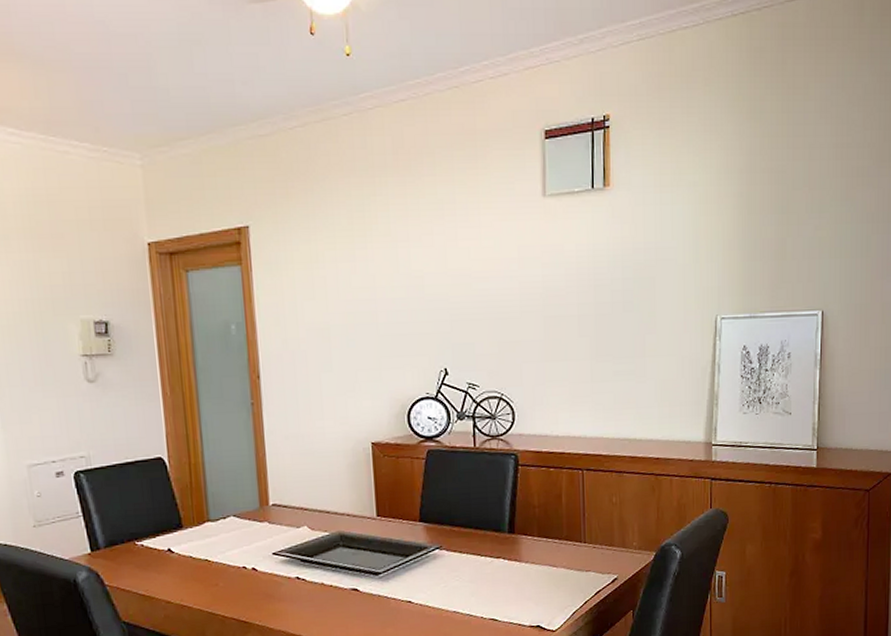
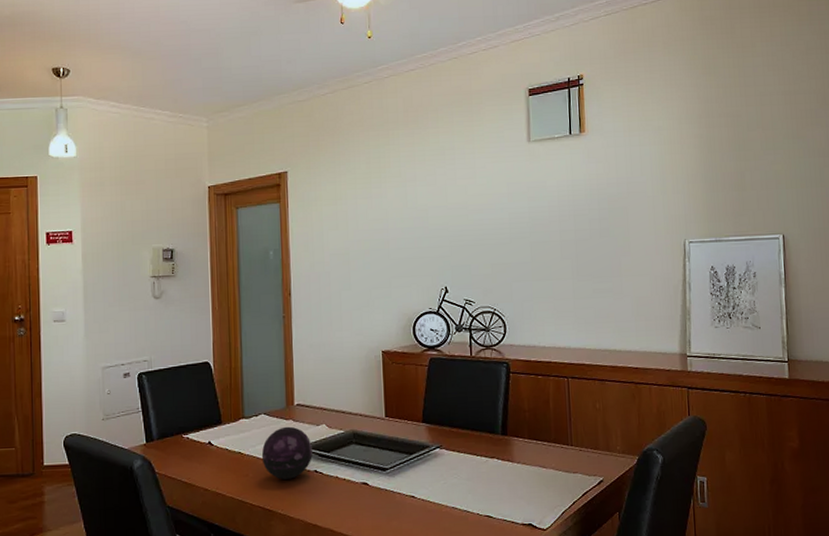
decorative orb: none [232,529,293,588] -> present [261,426,312,480]

